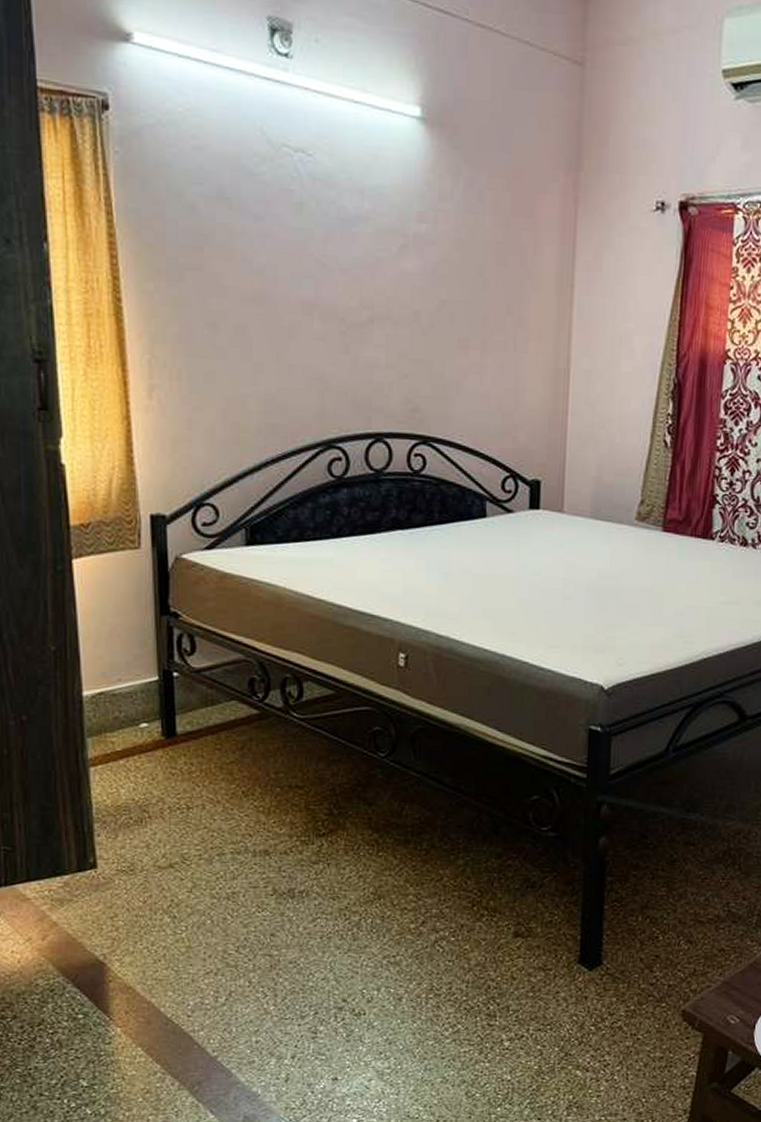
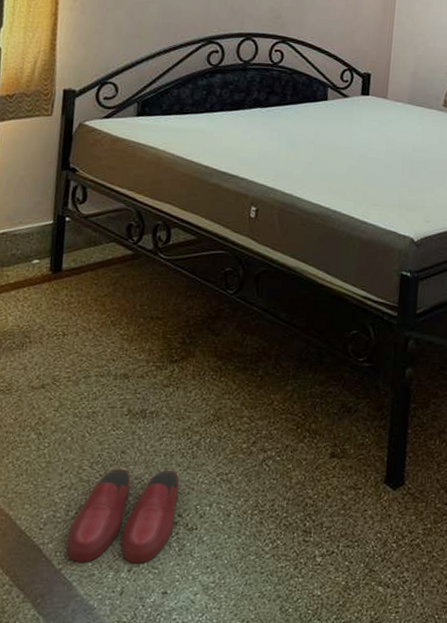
slippers: none [220,953,341,1050] -> present [66,469,179,563]

